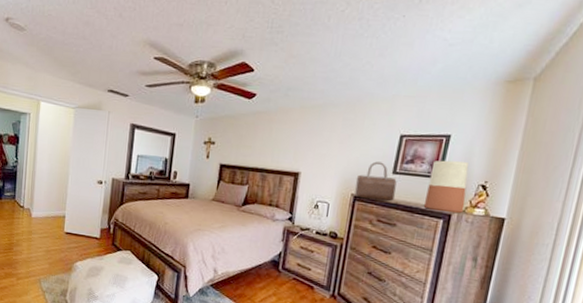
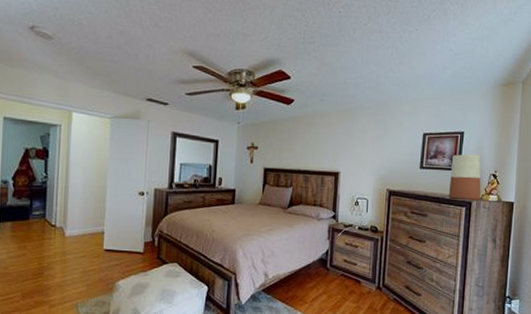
handbag: present [354,161,397,202] -> none [388,158,425,195]

